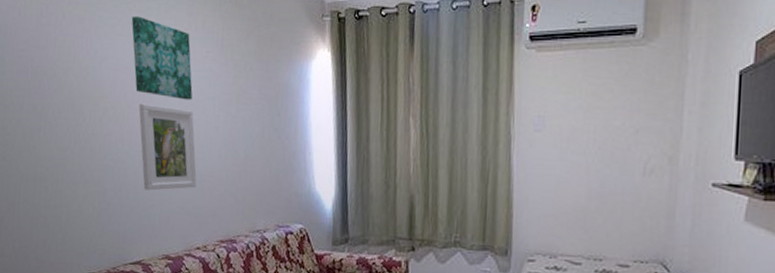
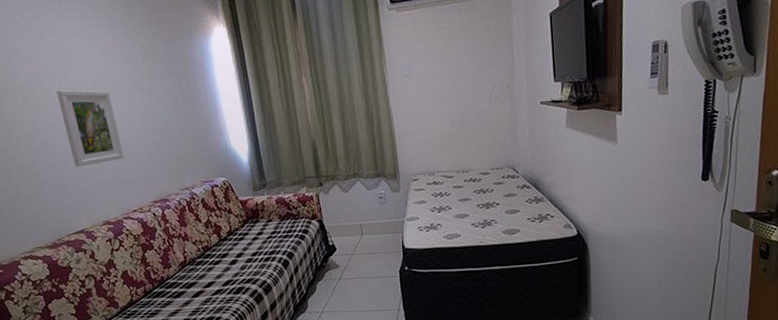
wall art: present [131,16,193,100] -> none [34,11,106,83]

